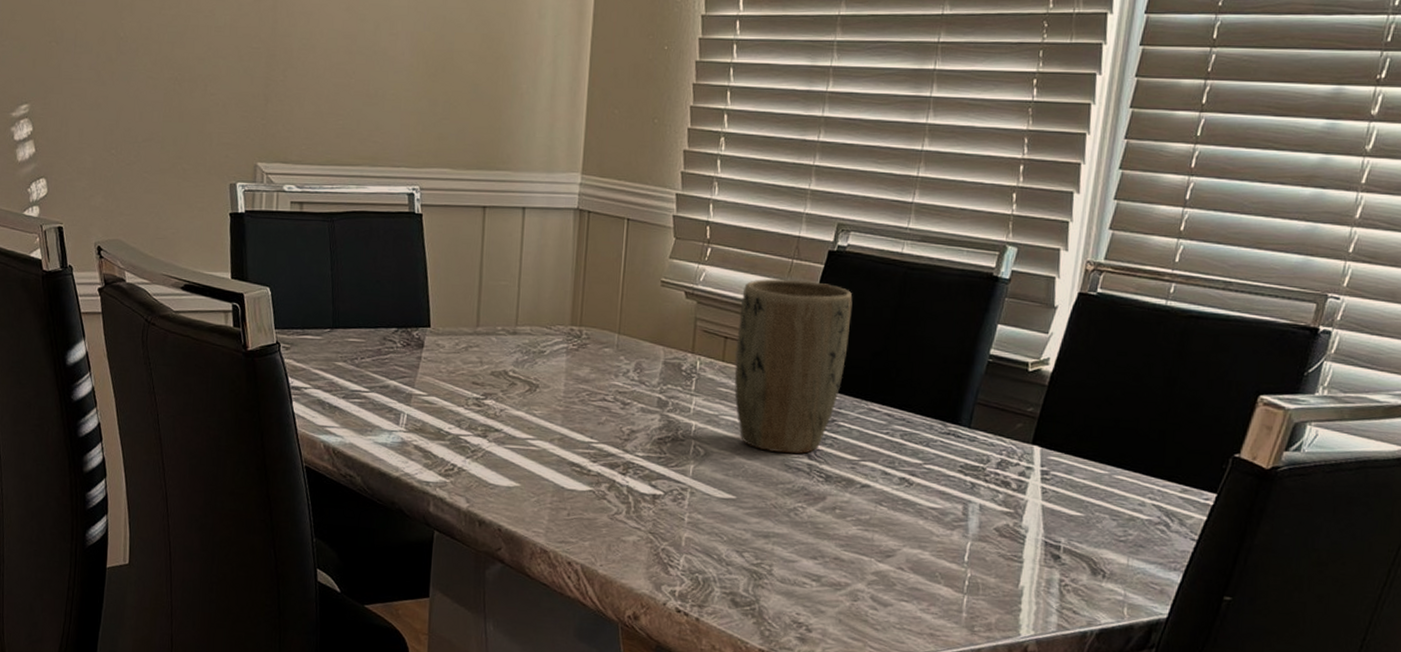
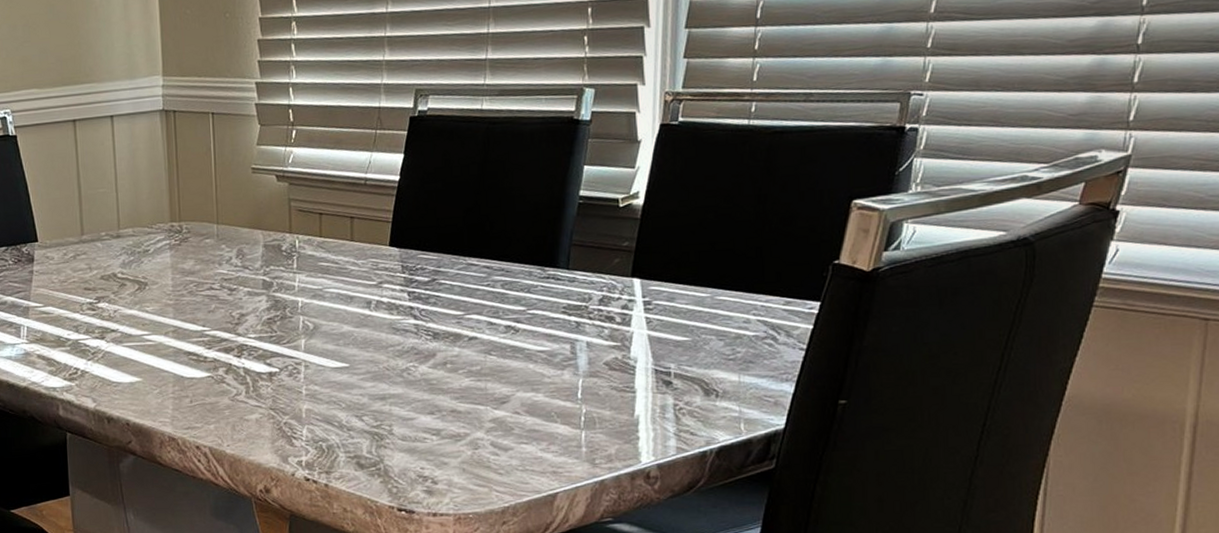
plant pot: present [734,278,853,454] -> none [330,148,440,318]

